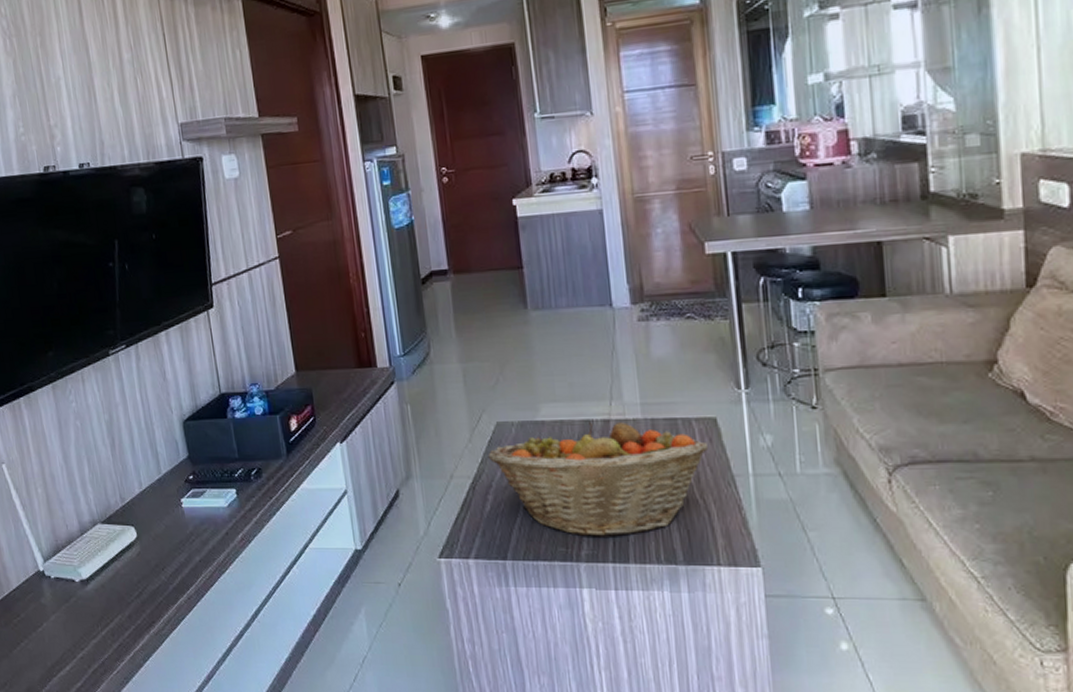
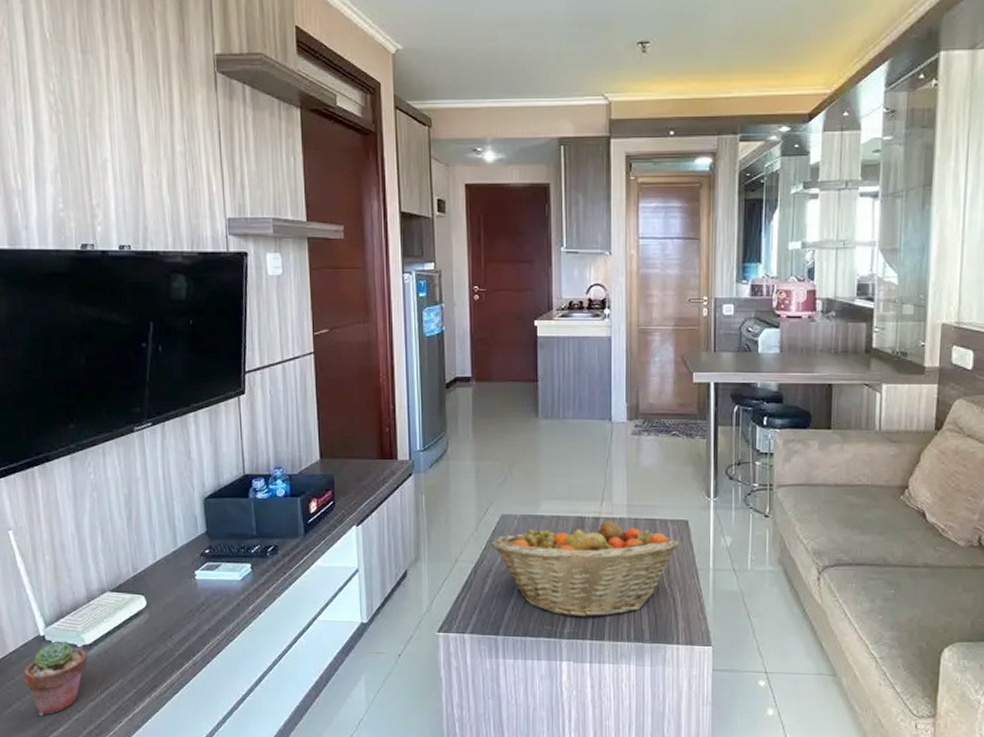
potted succulent: none [28,576,86,655] -> present [23,641,88,716]

